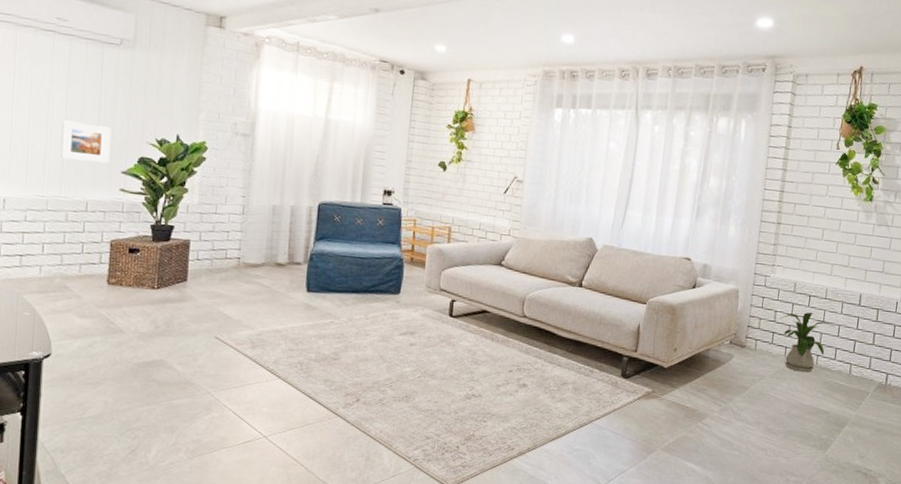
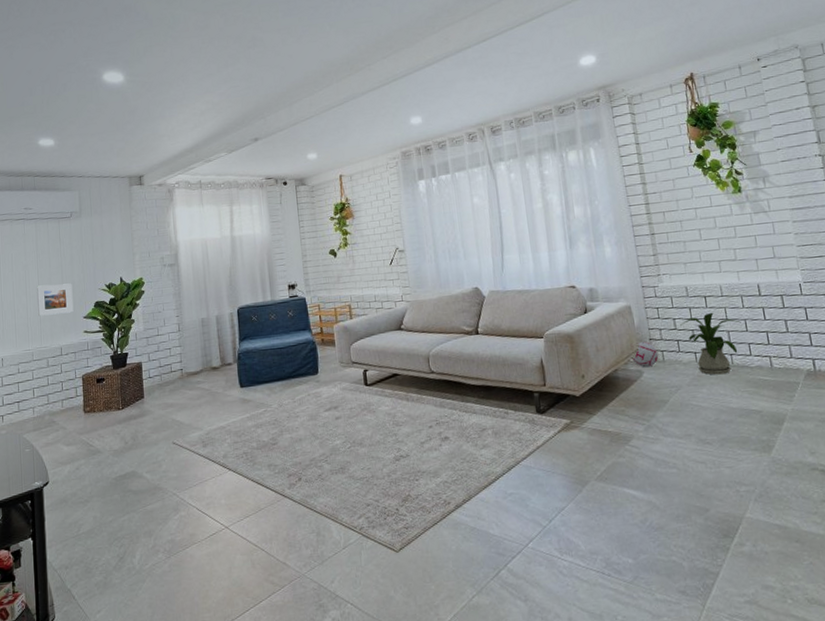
decorative ball: none [726,327,753,353] -> present [632,342,659,368]

